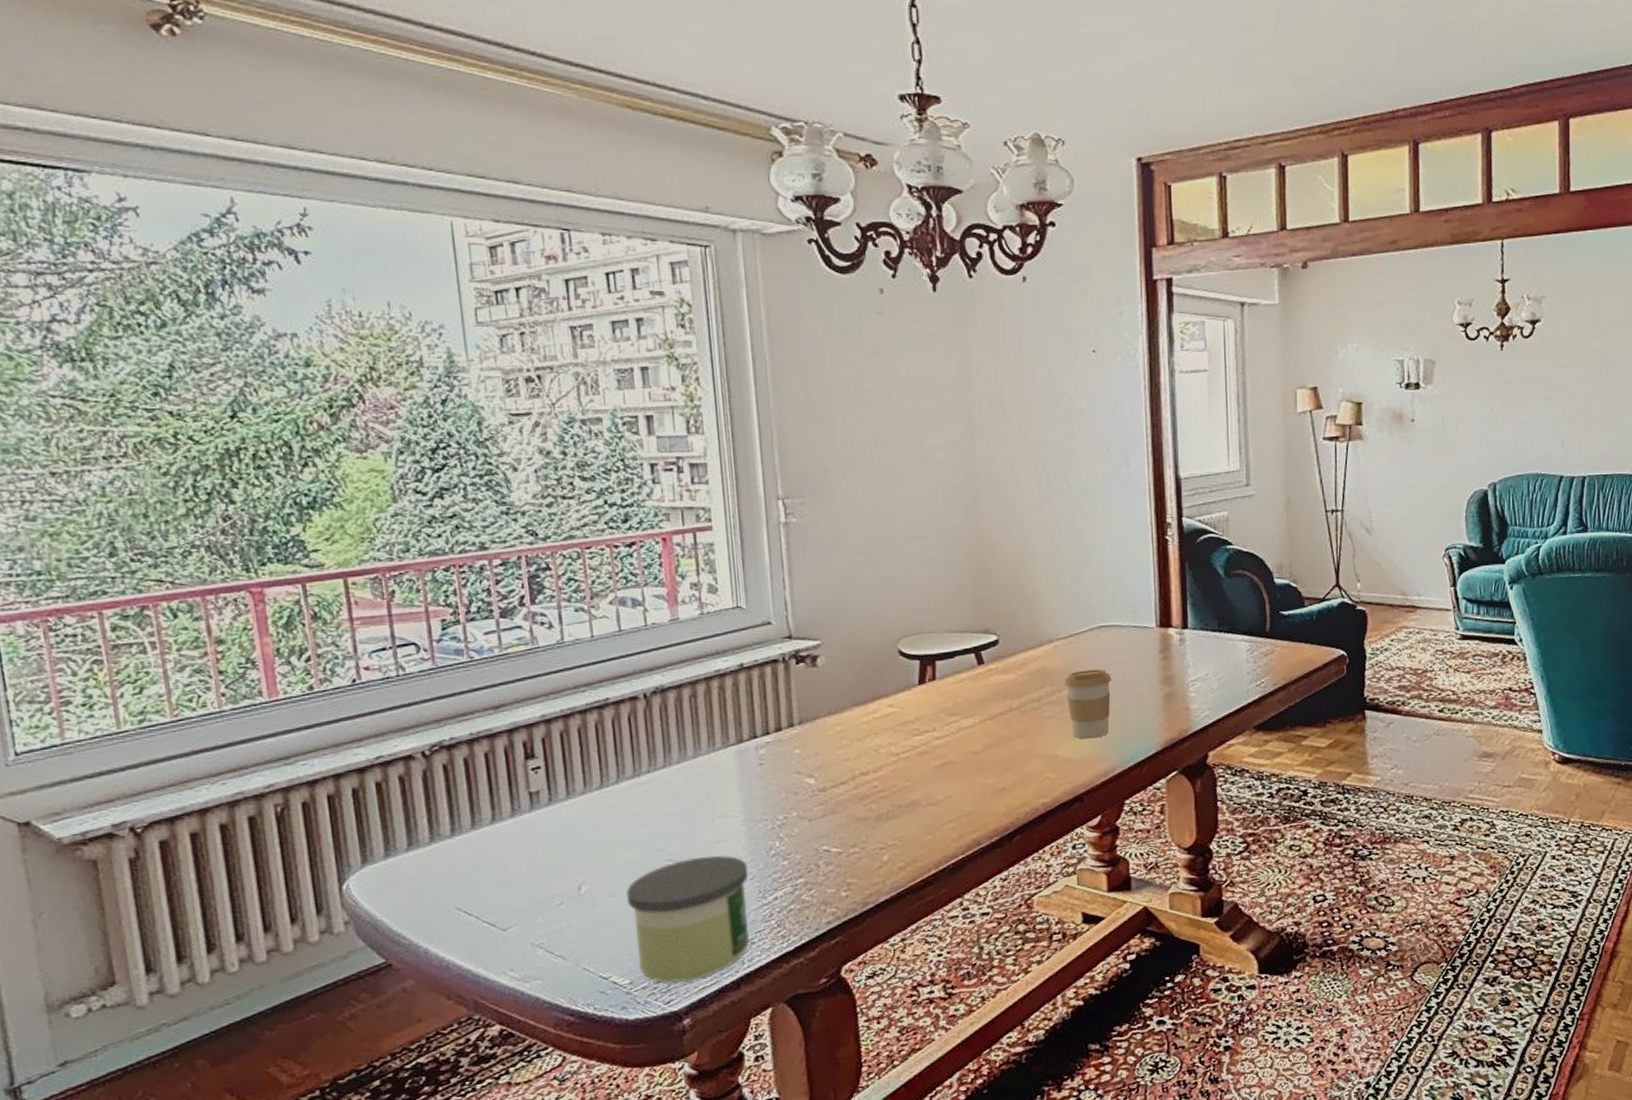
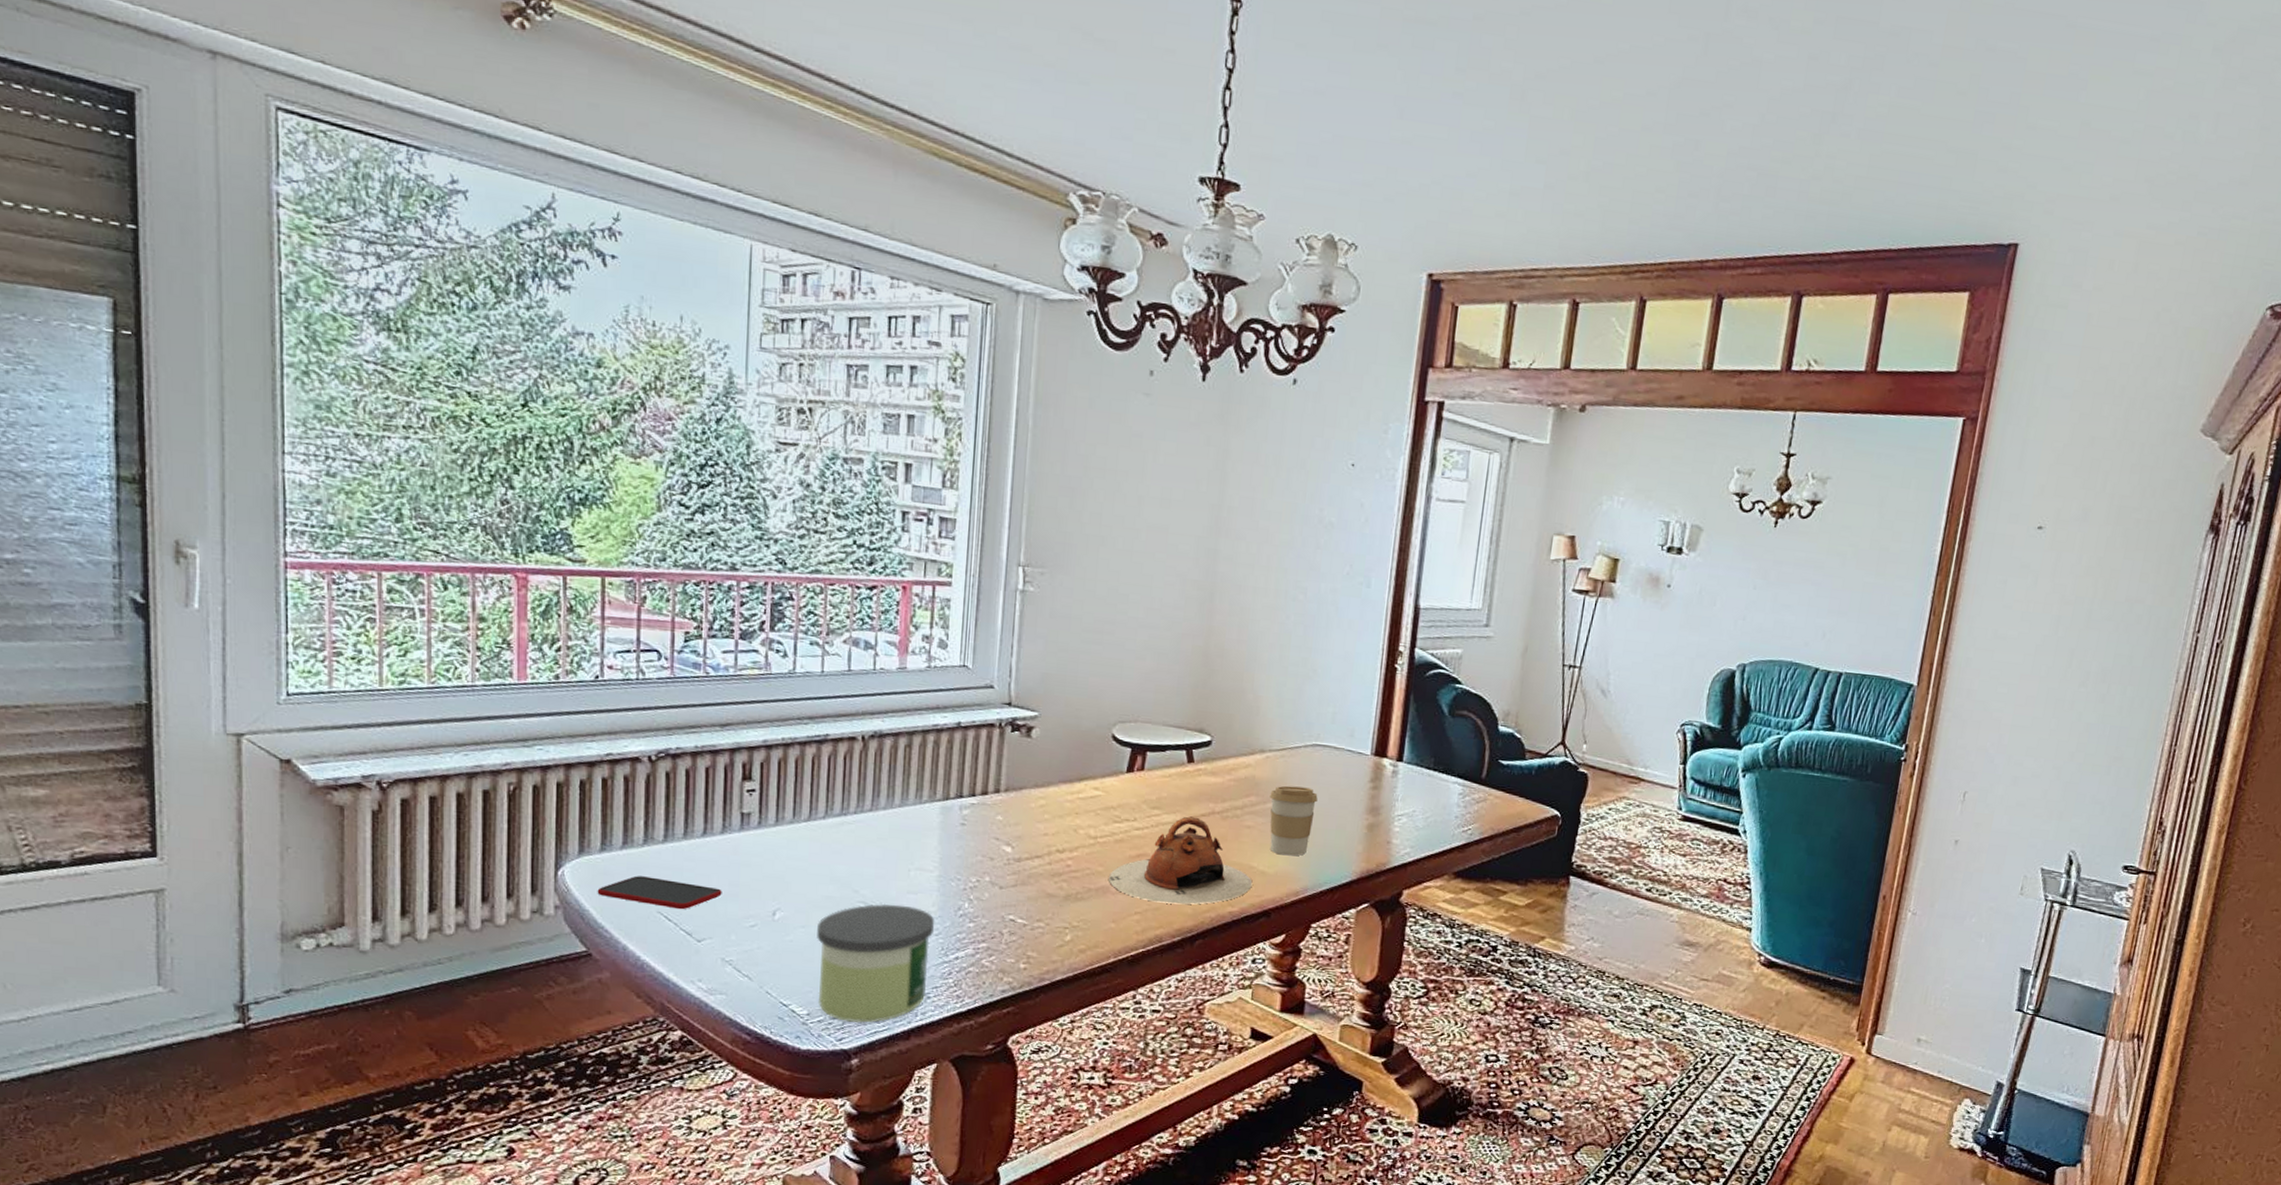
smartphone: none [387,873,522,903] -> present [597,875,722,910]
teapot: none [917,716,1061,807] -> present [1109,816,1253,905]

